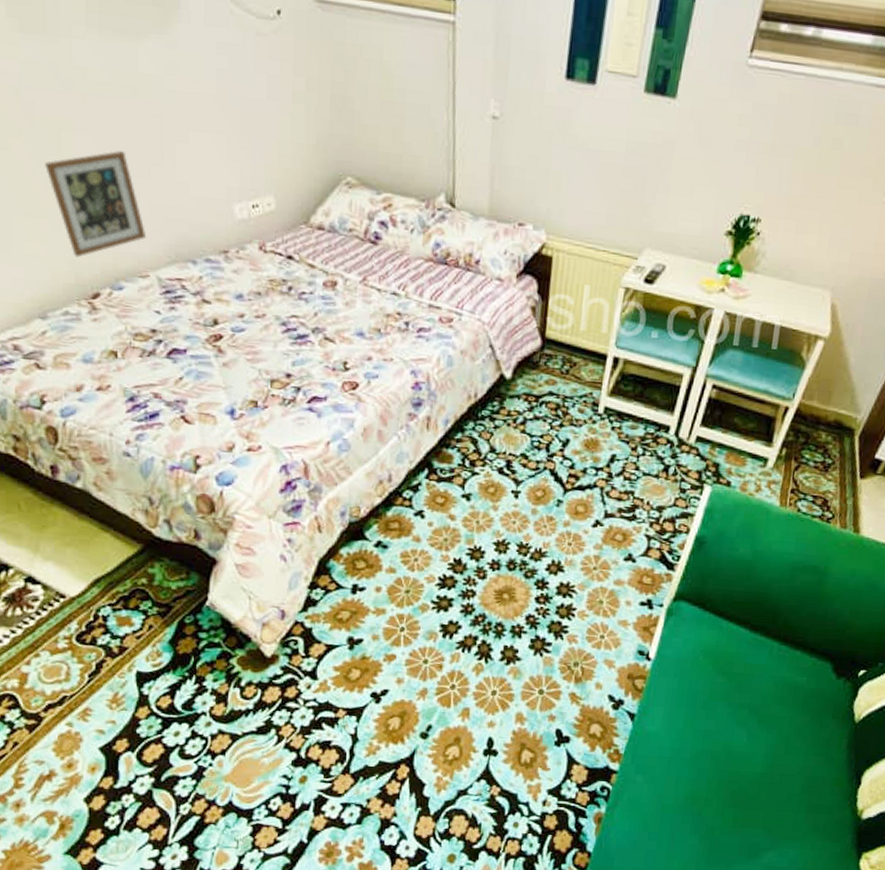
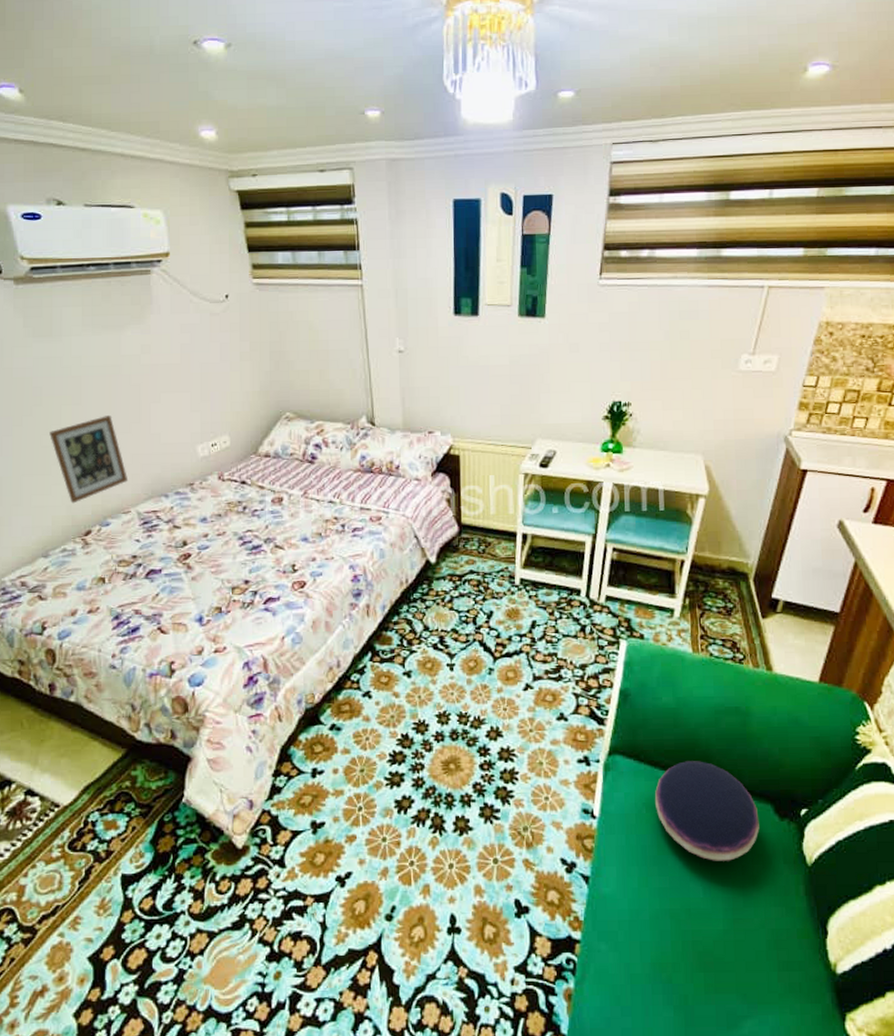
cushion: none [713,614,817,712] -> present [655,761,760,861]

